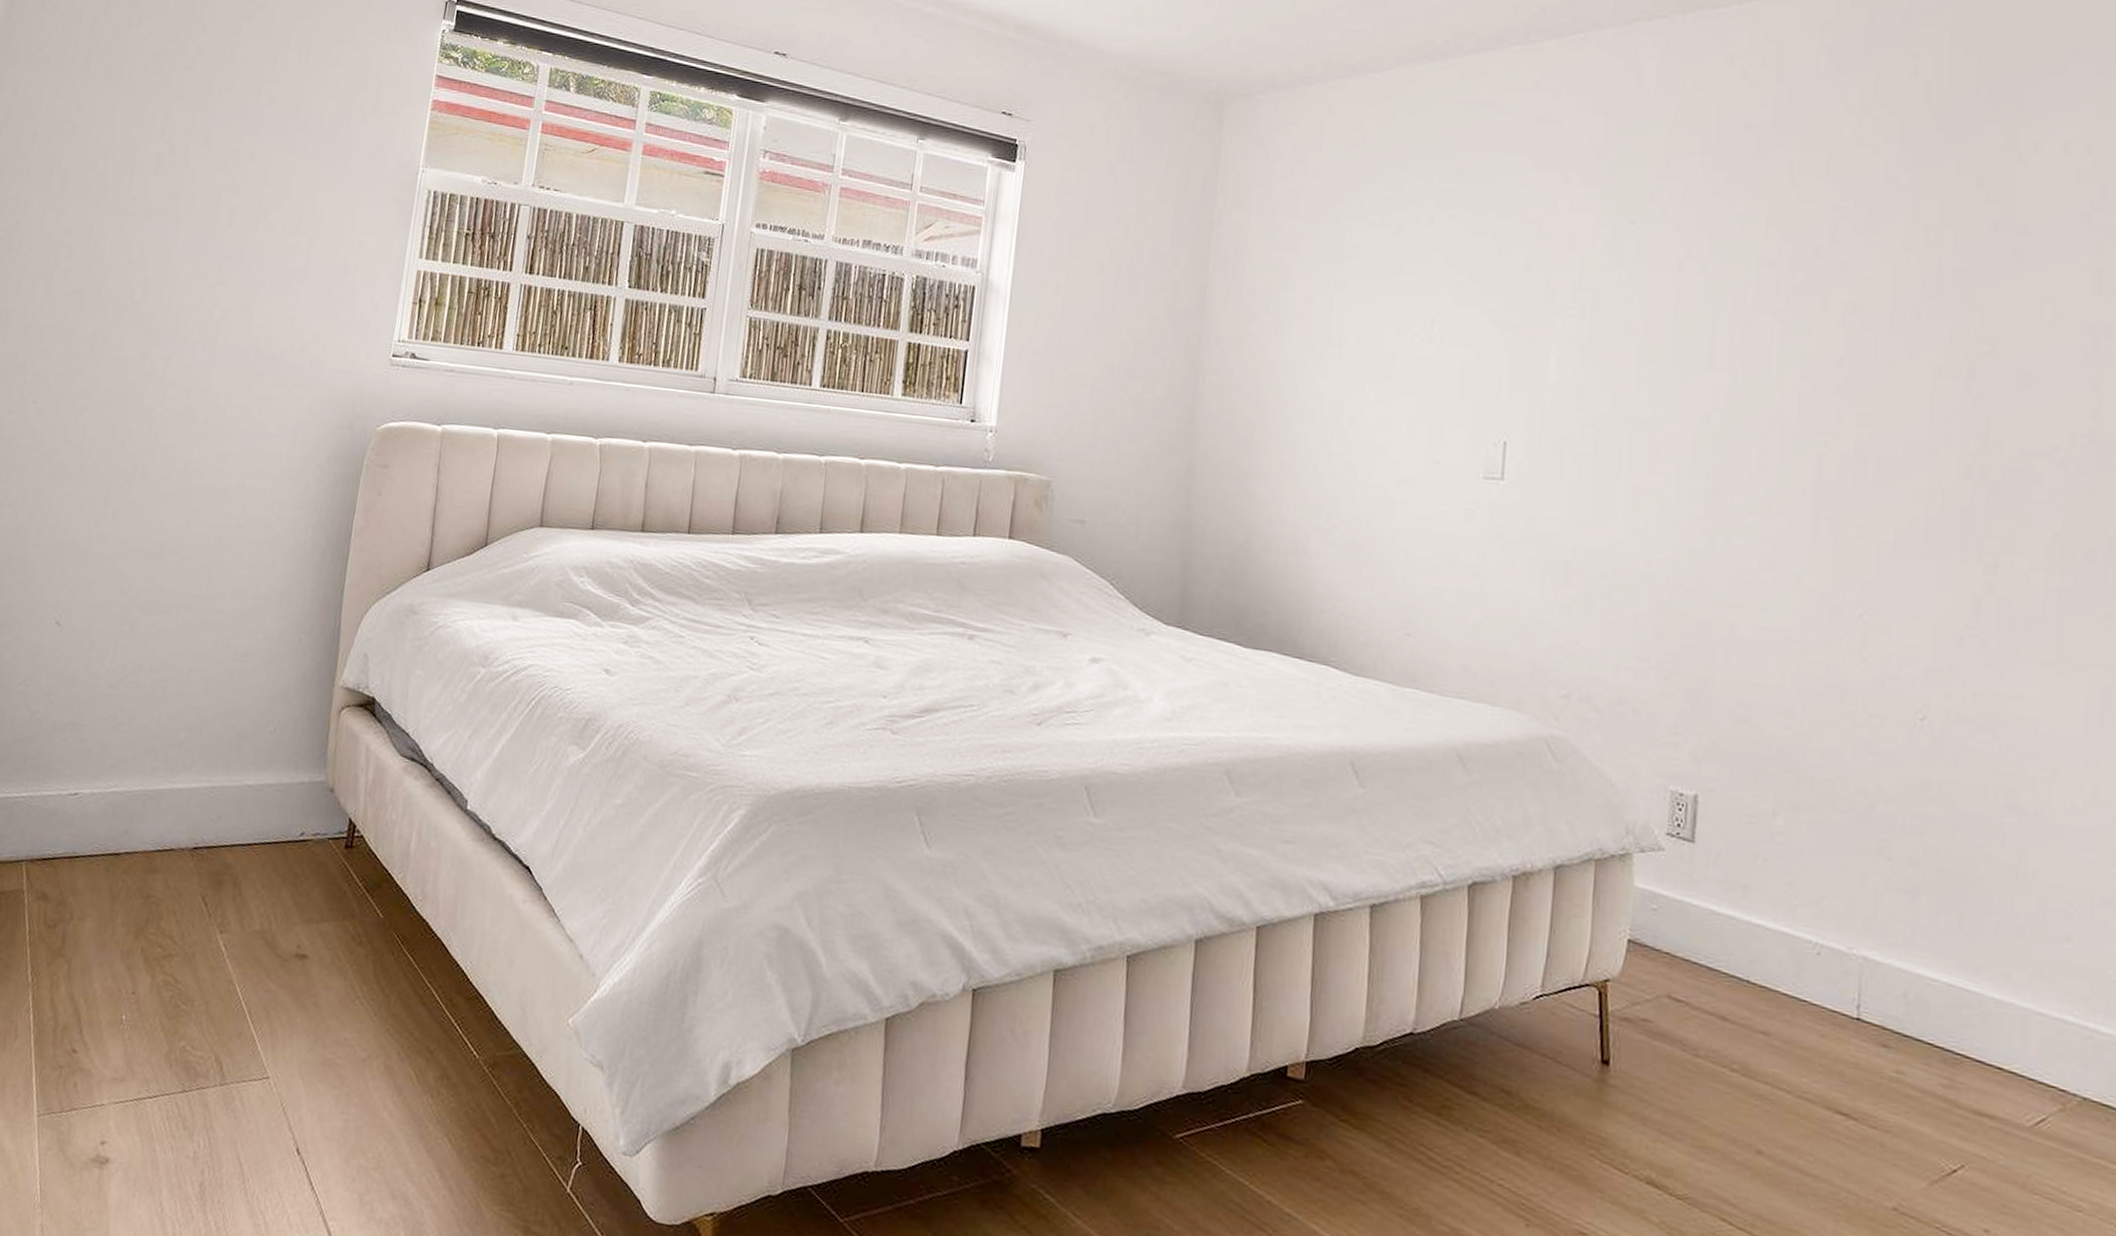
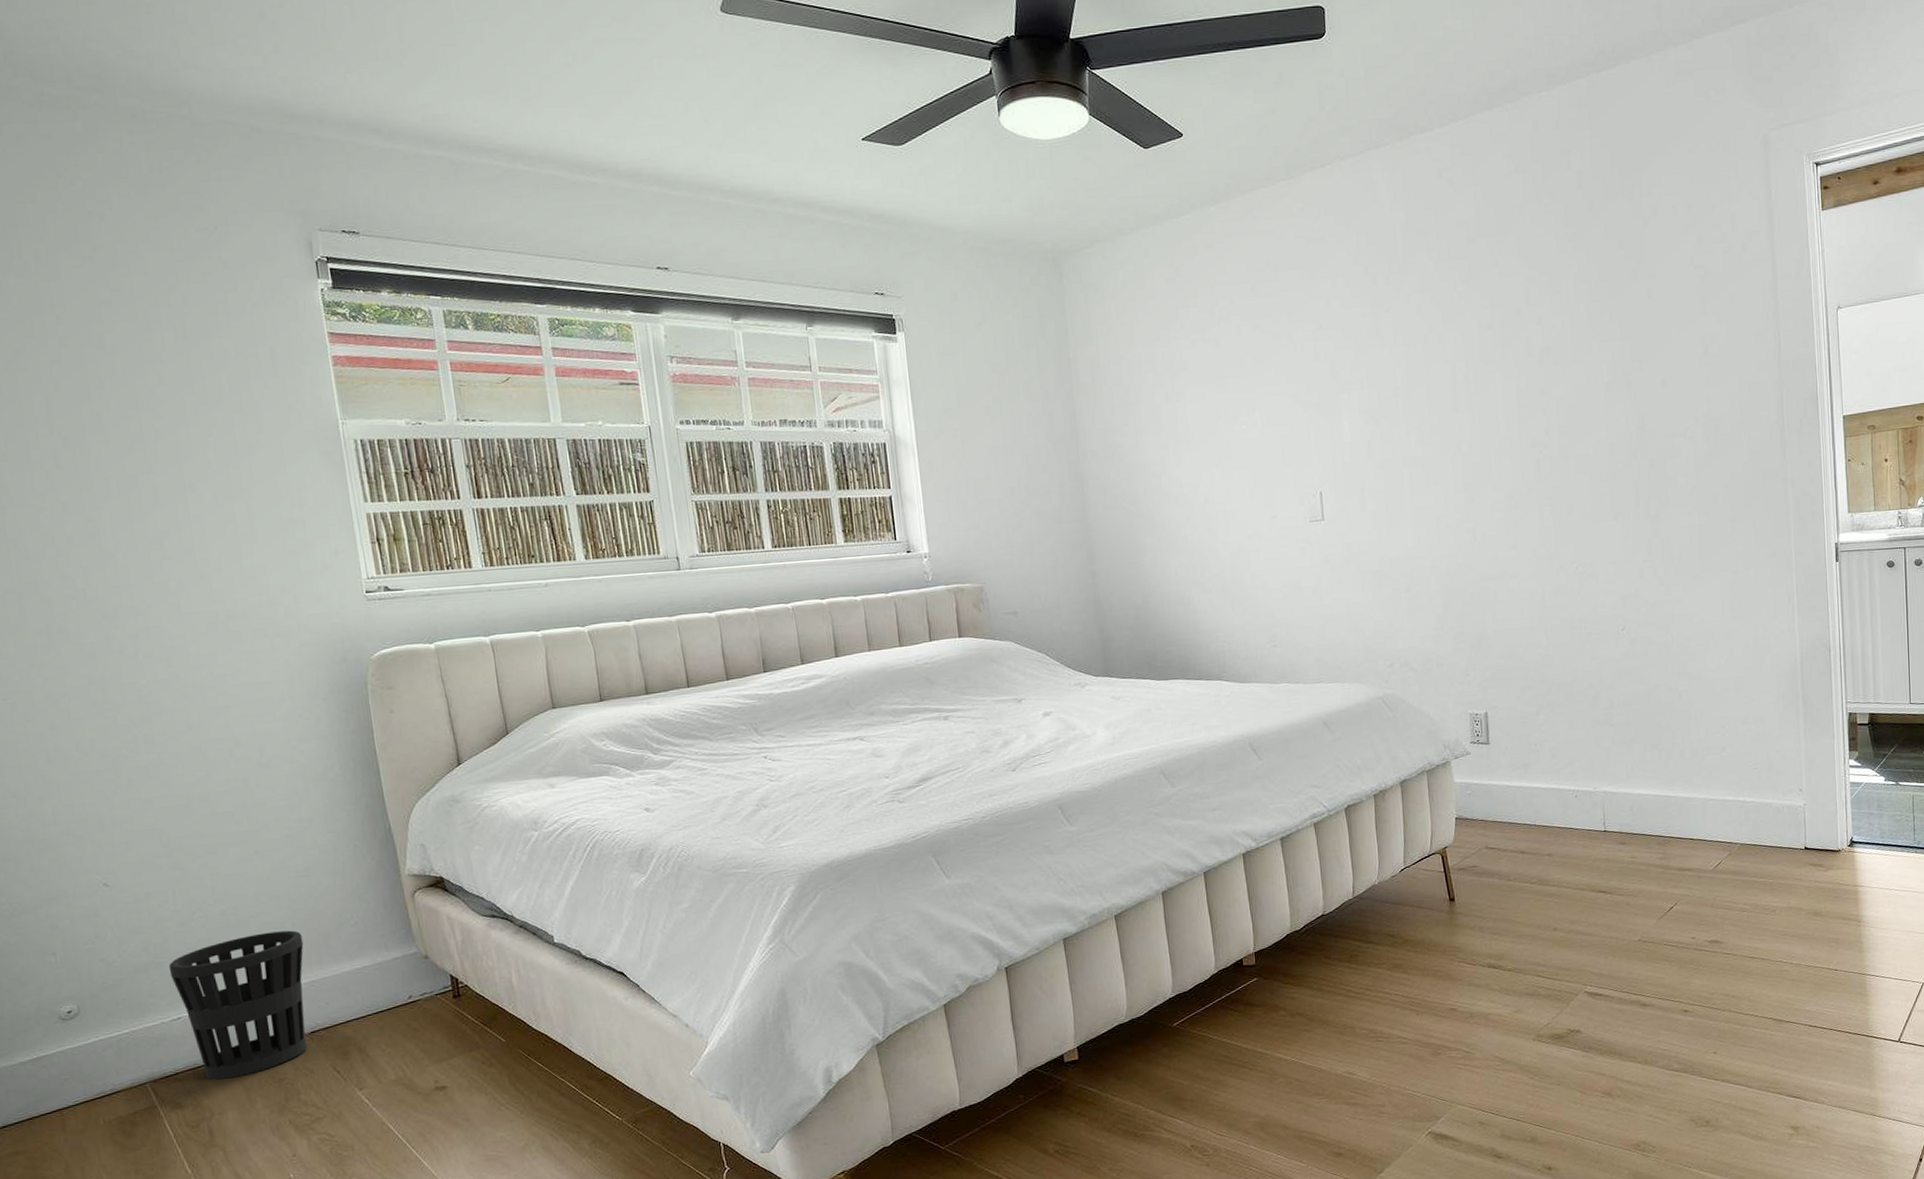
wastebasket: none [79,716,219,881] -> present [168,930,308,1080]

